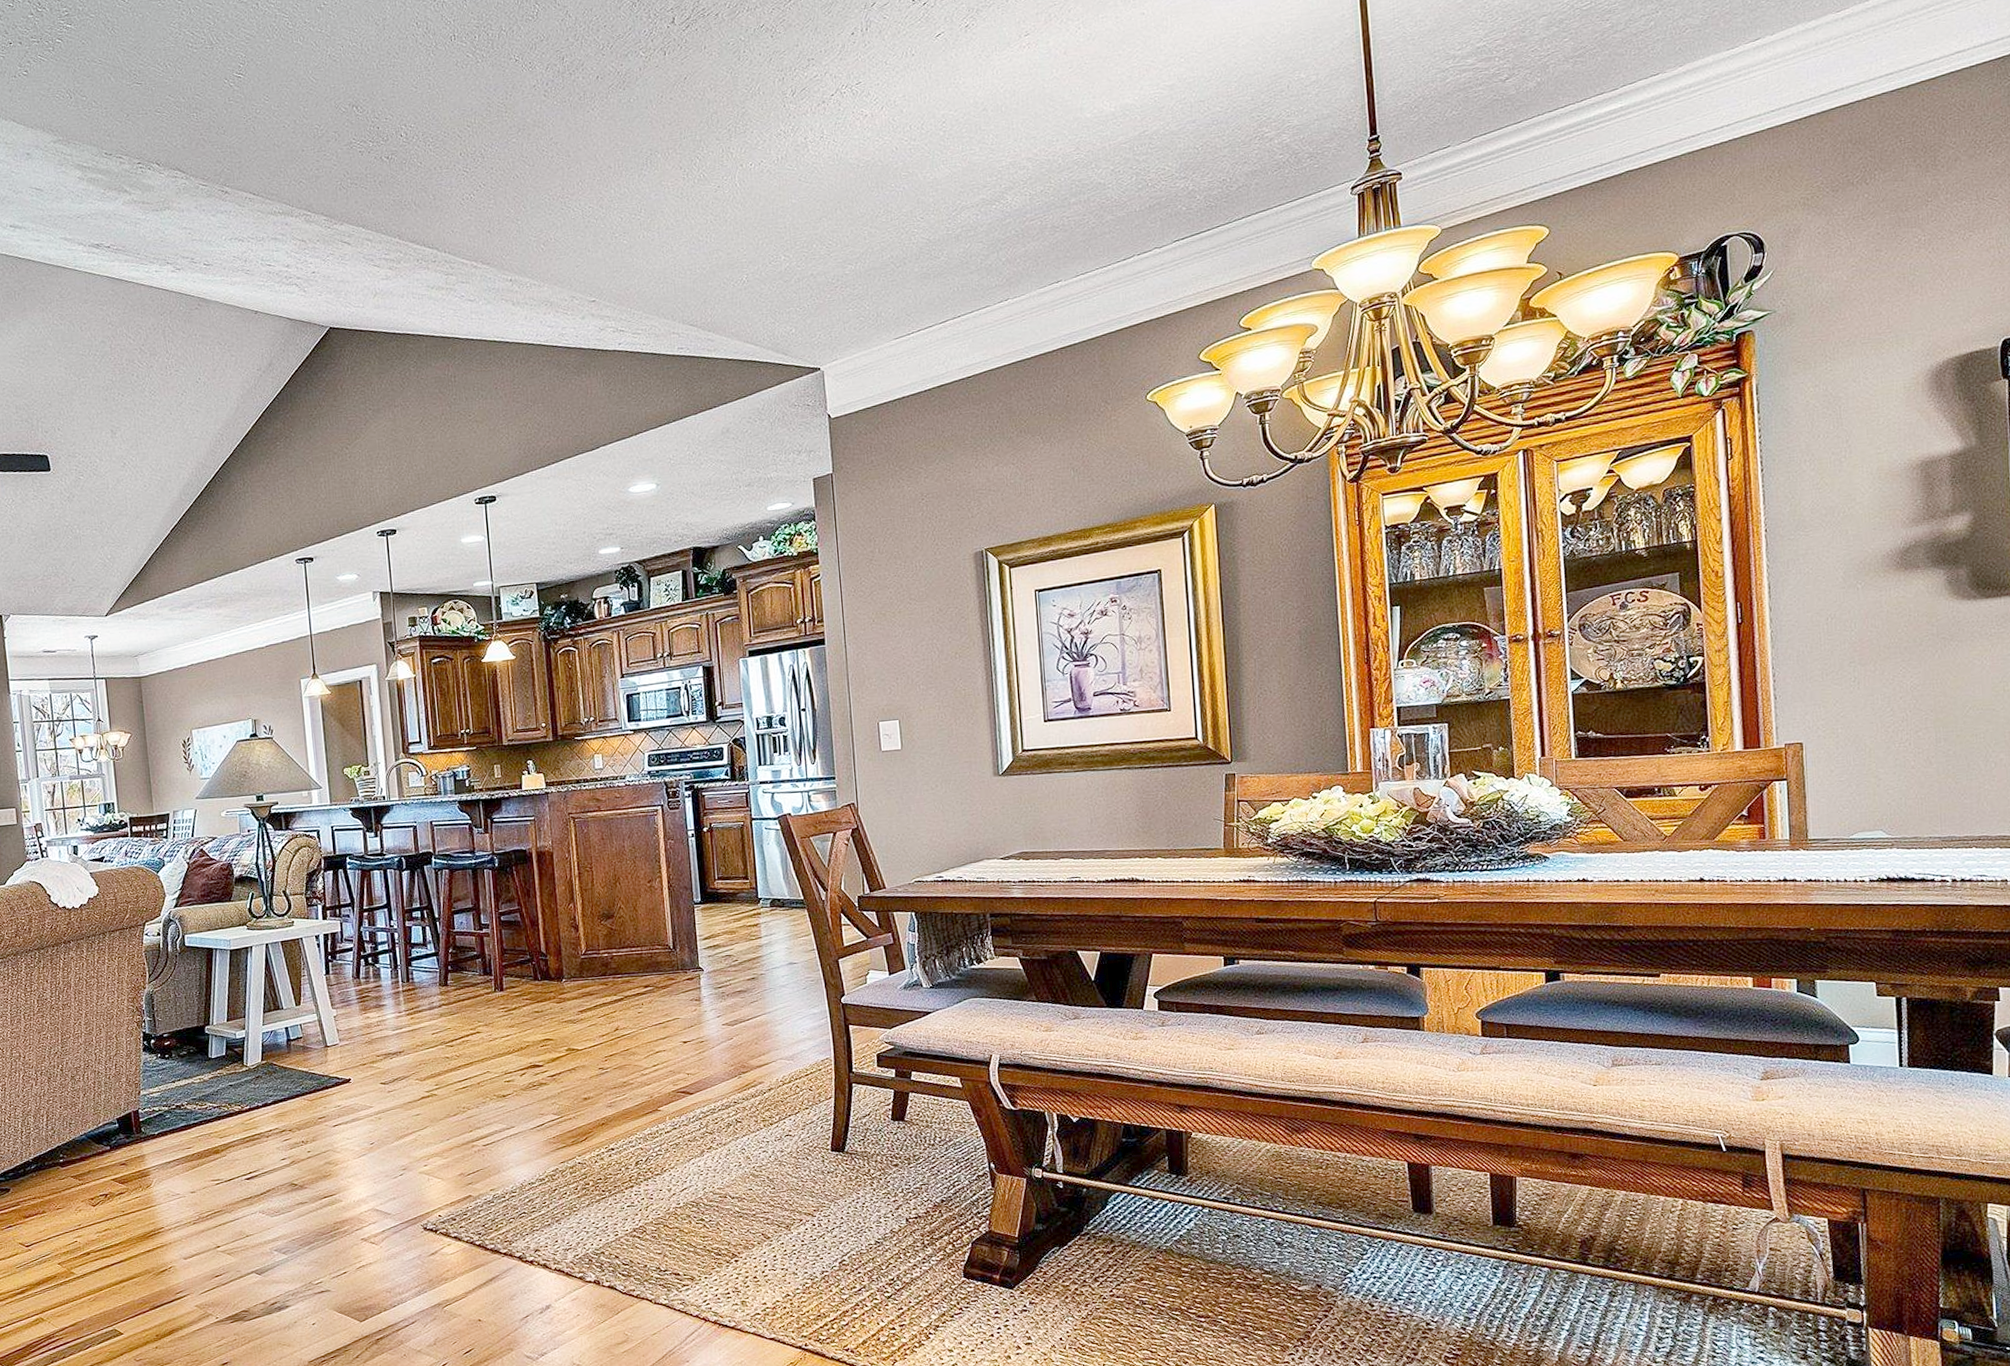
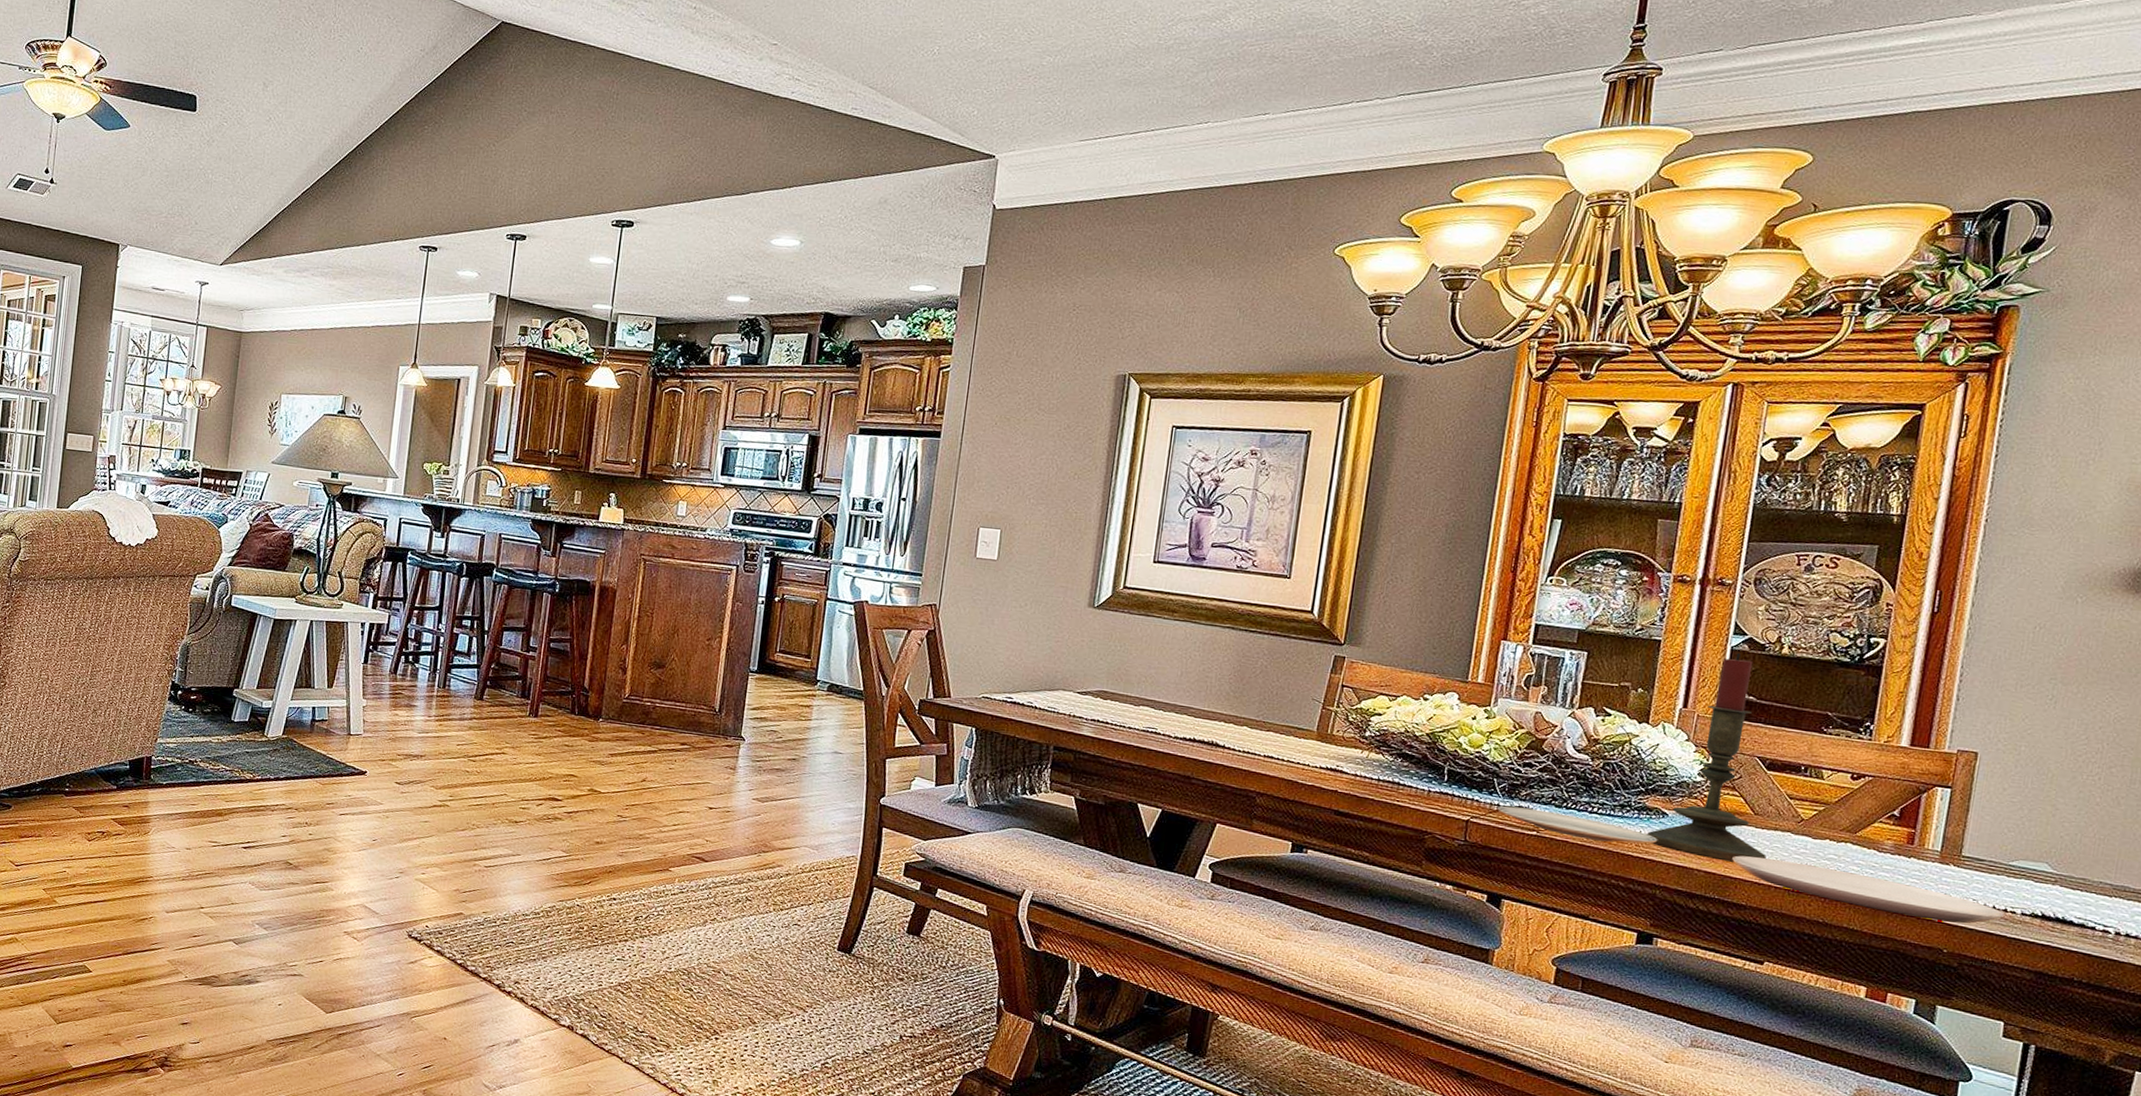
plate: none [1399,877,1545,897] -> present [1498,806,1658,844]
candle: none [1534,696,1642,891] -> present [1647,652,1767,862]
plate: none [1613,875,1855,906] -> present [1732,855,2004,924]

